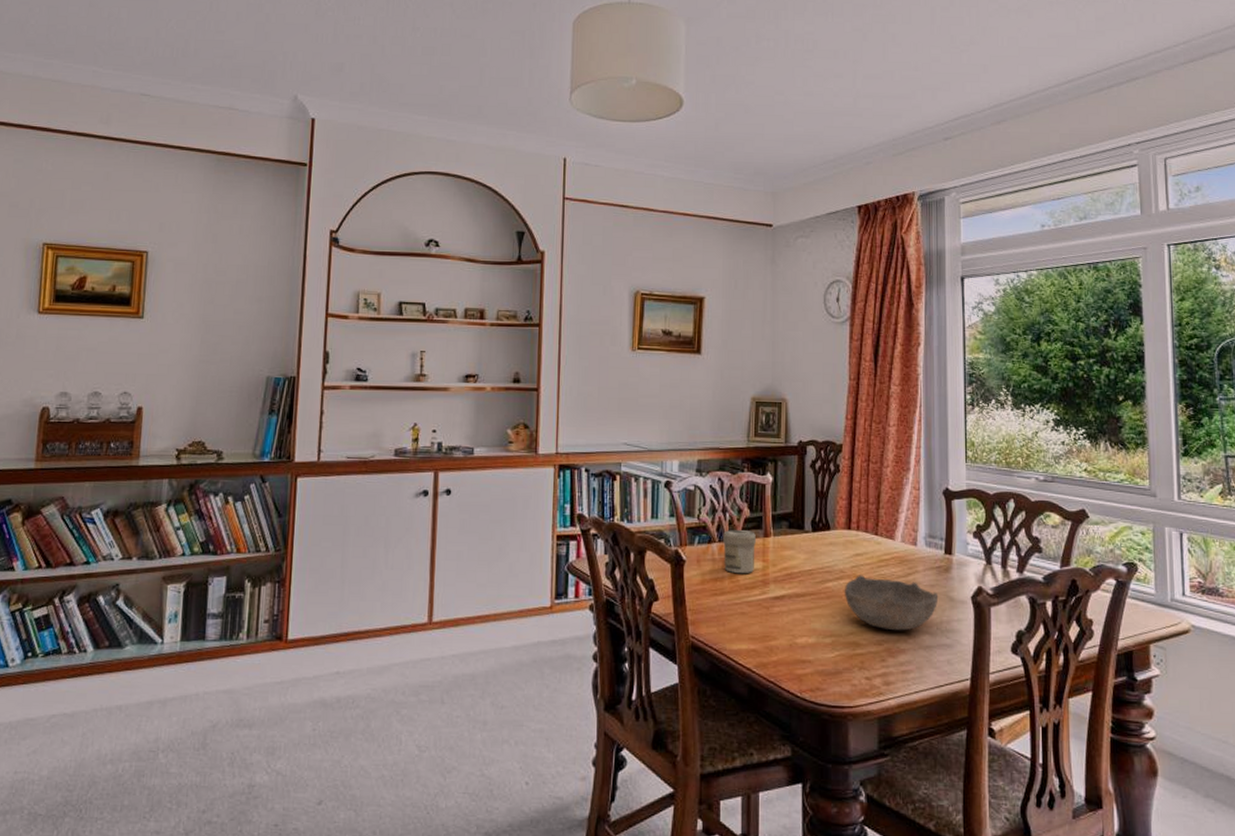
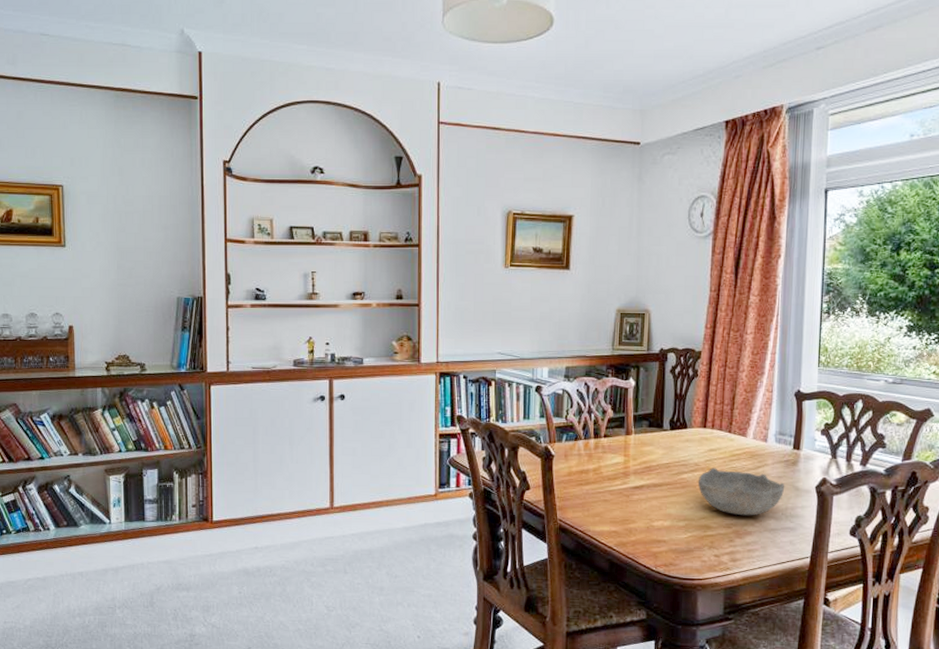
jar: present [723,529,756,574] -> none [588,428,618,467]

